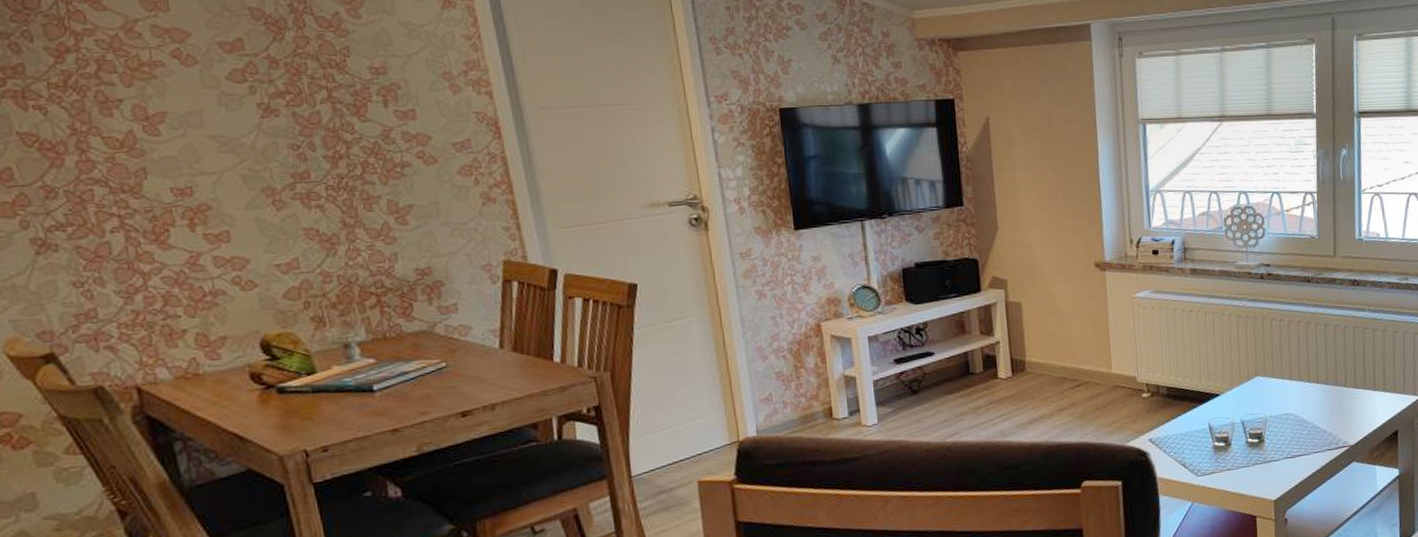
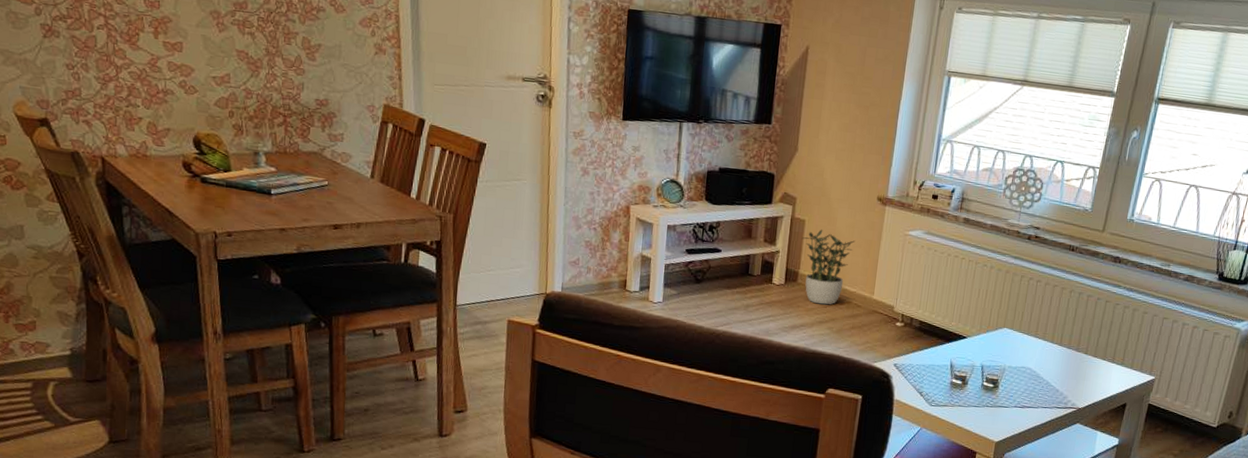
potted plant: none [1021,309,1080,391] -> present [801,230,856,305]

